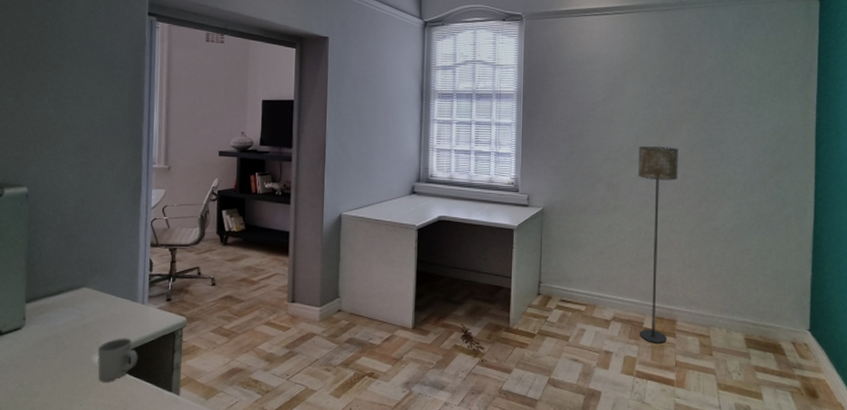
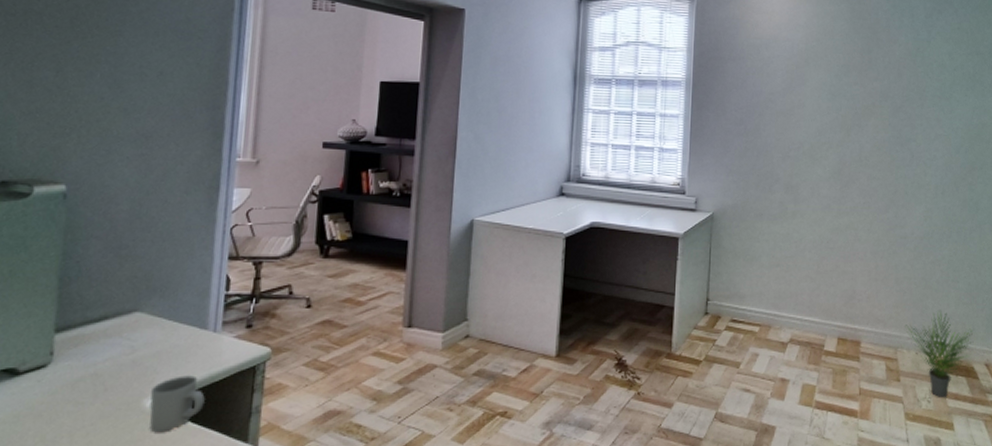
floor lamp: present [637,146,679,343] -> none [820,143,866,369]
potted plant: none [717,293,781,370] -> present [905,310,974,397]

